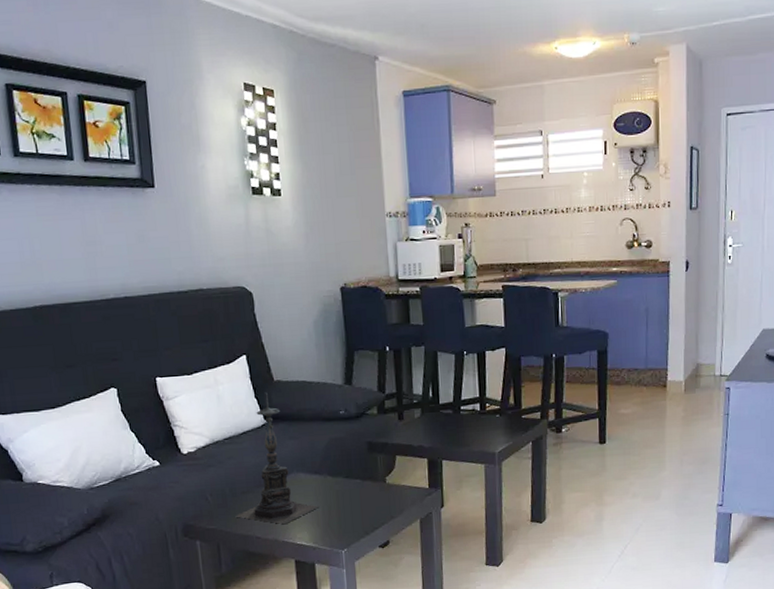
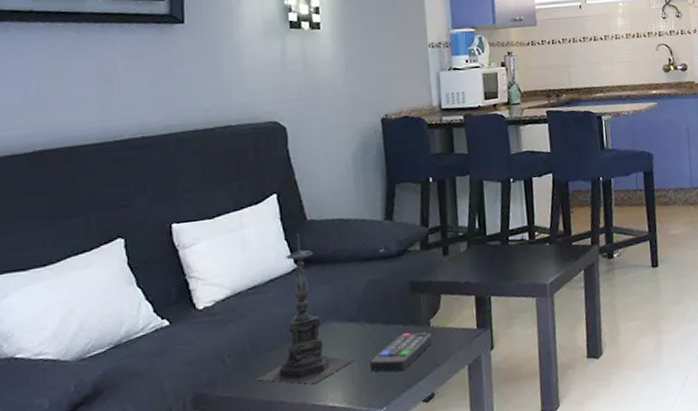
remote control: none [332,486,388,520] -> present [369,332,432,372]

